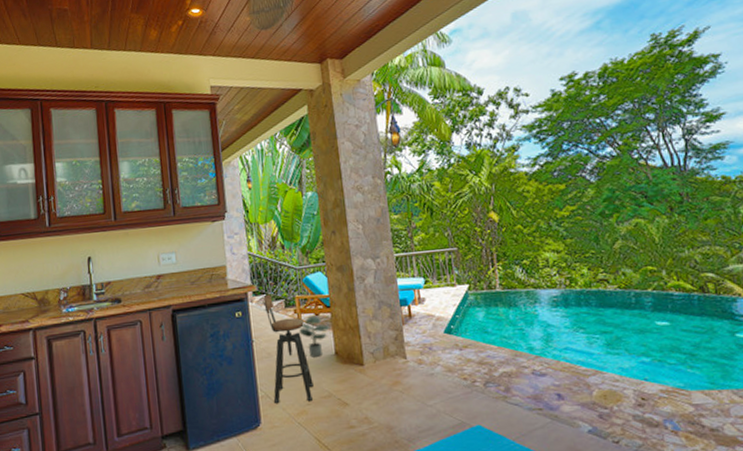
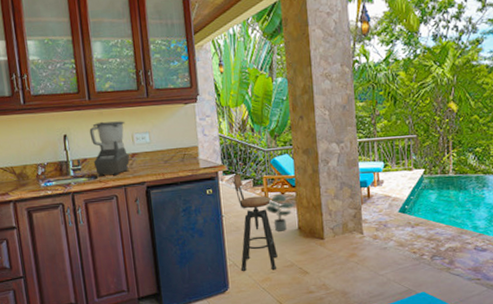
blender: none [114,241,156,300] -> present [89,121,130,176]

